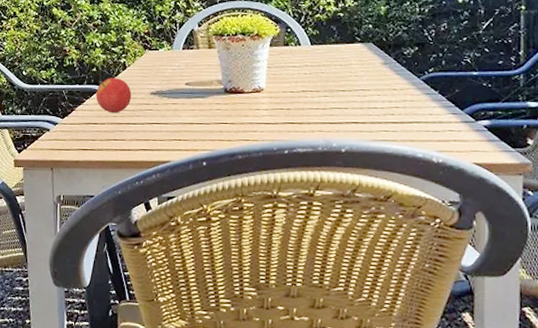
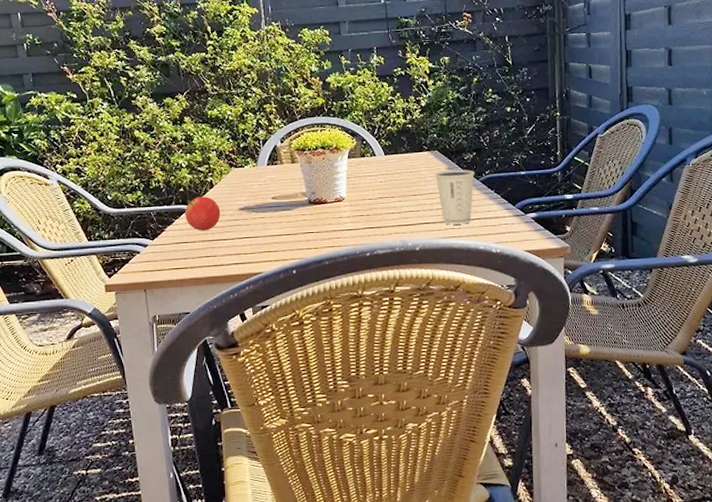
dixie cup: none [368,66,415,127] -> present [435,170,475,225]

